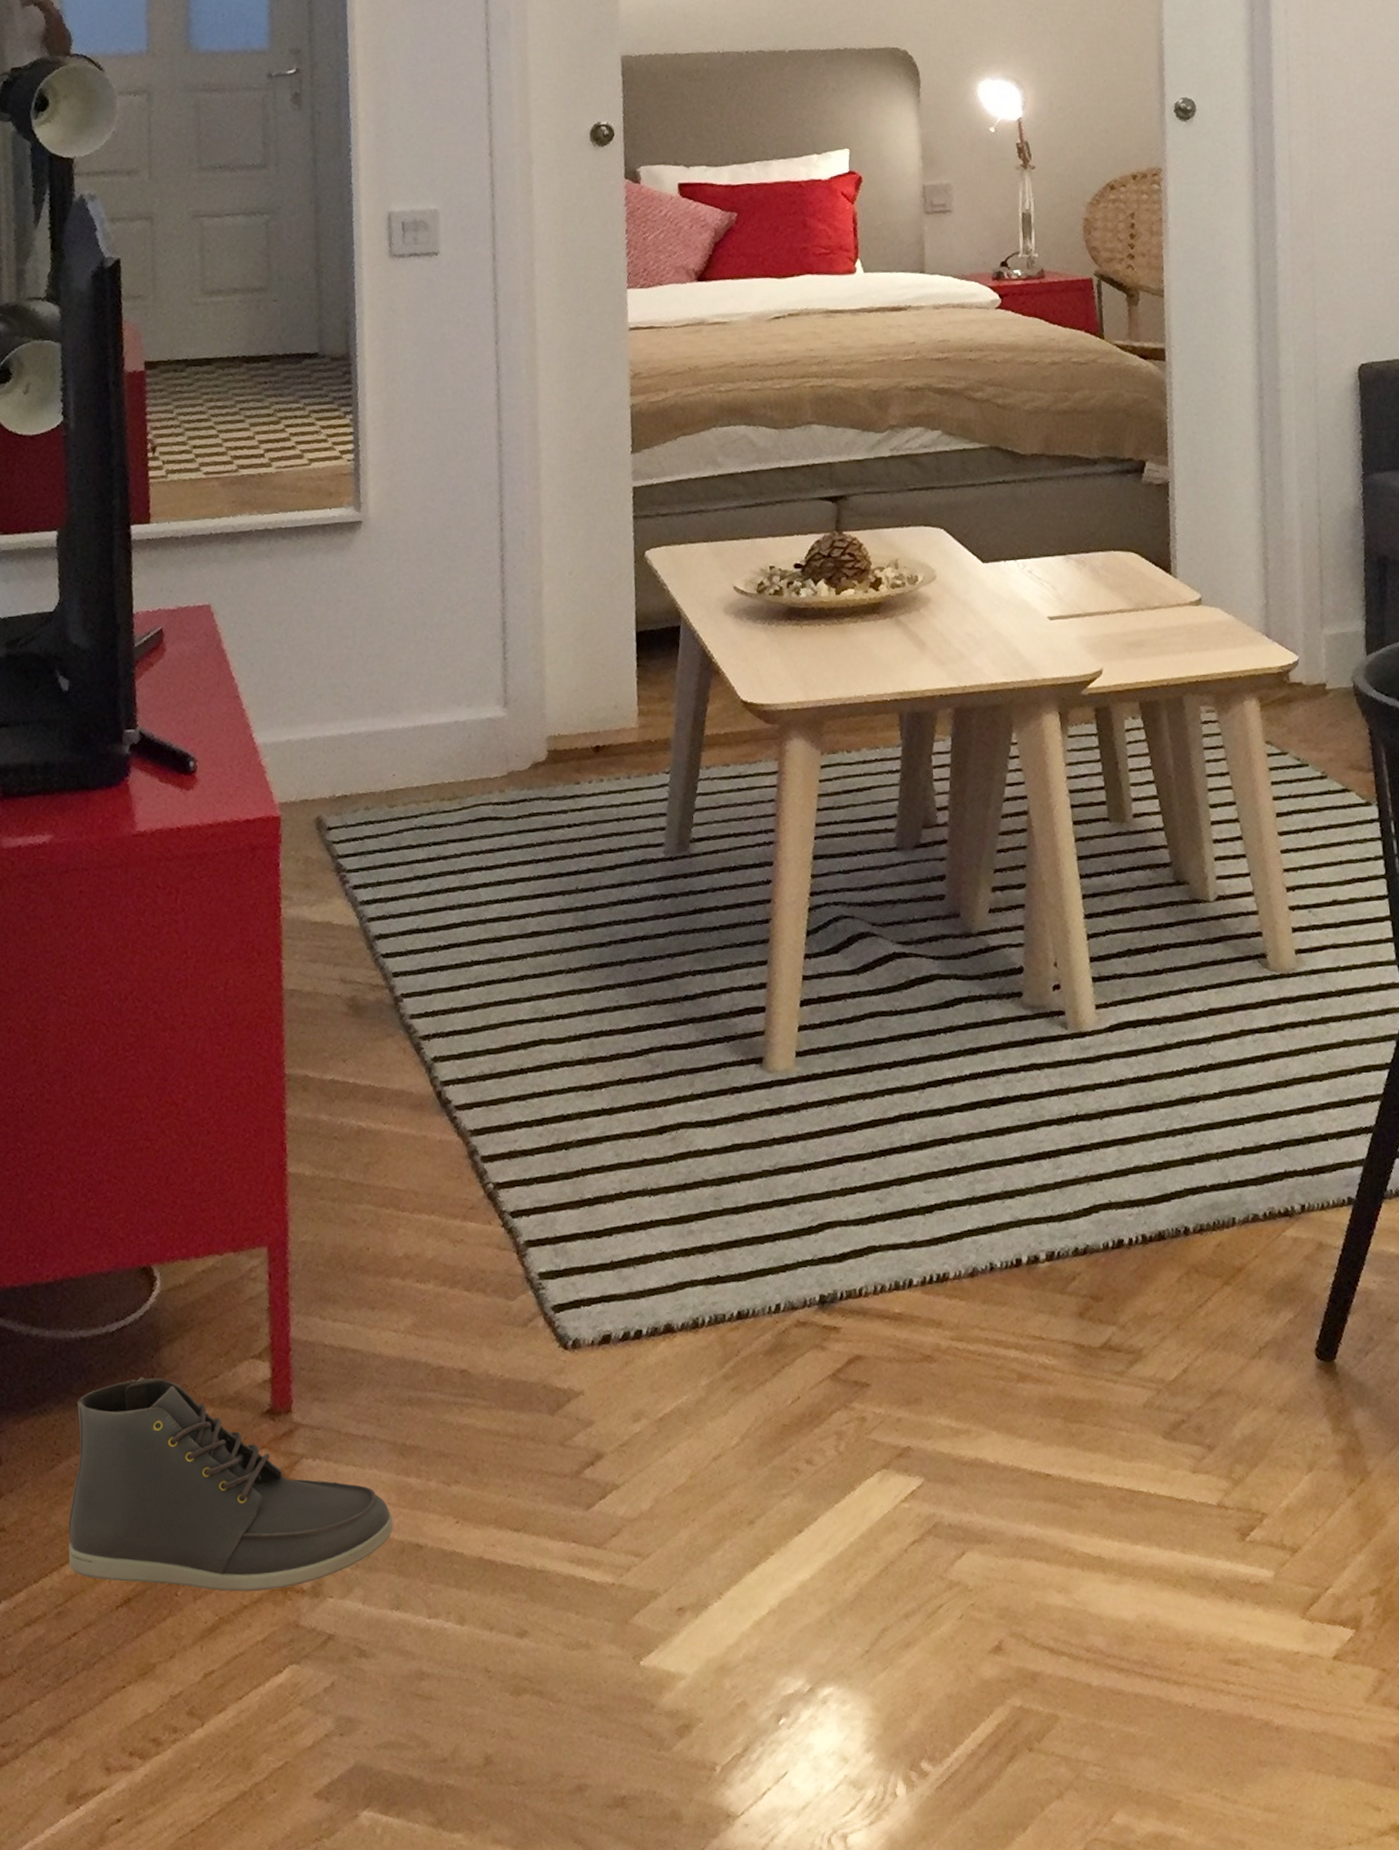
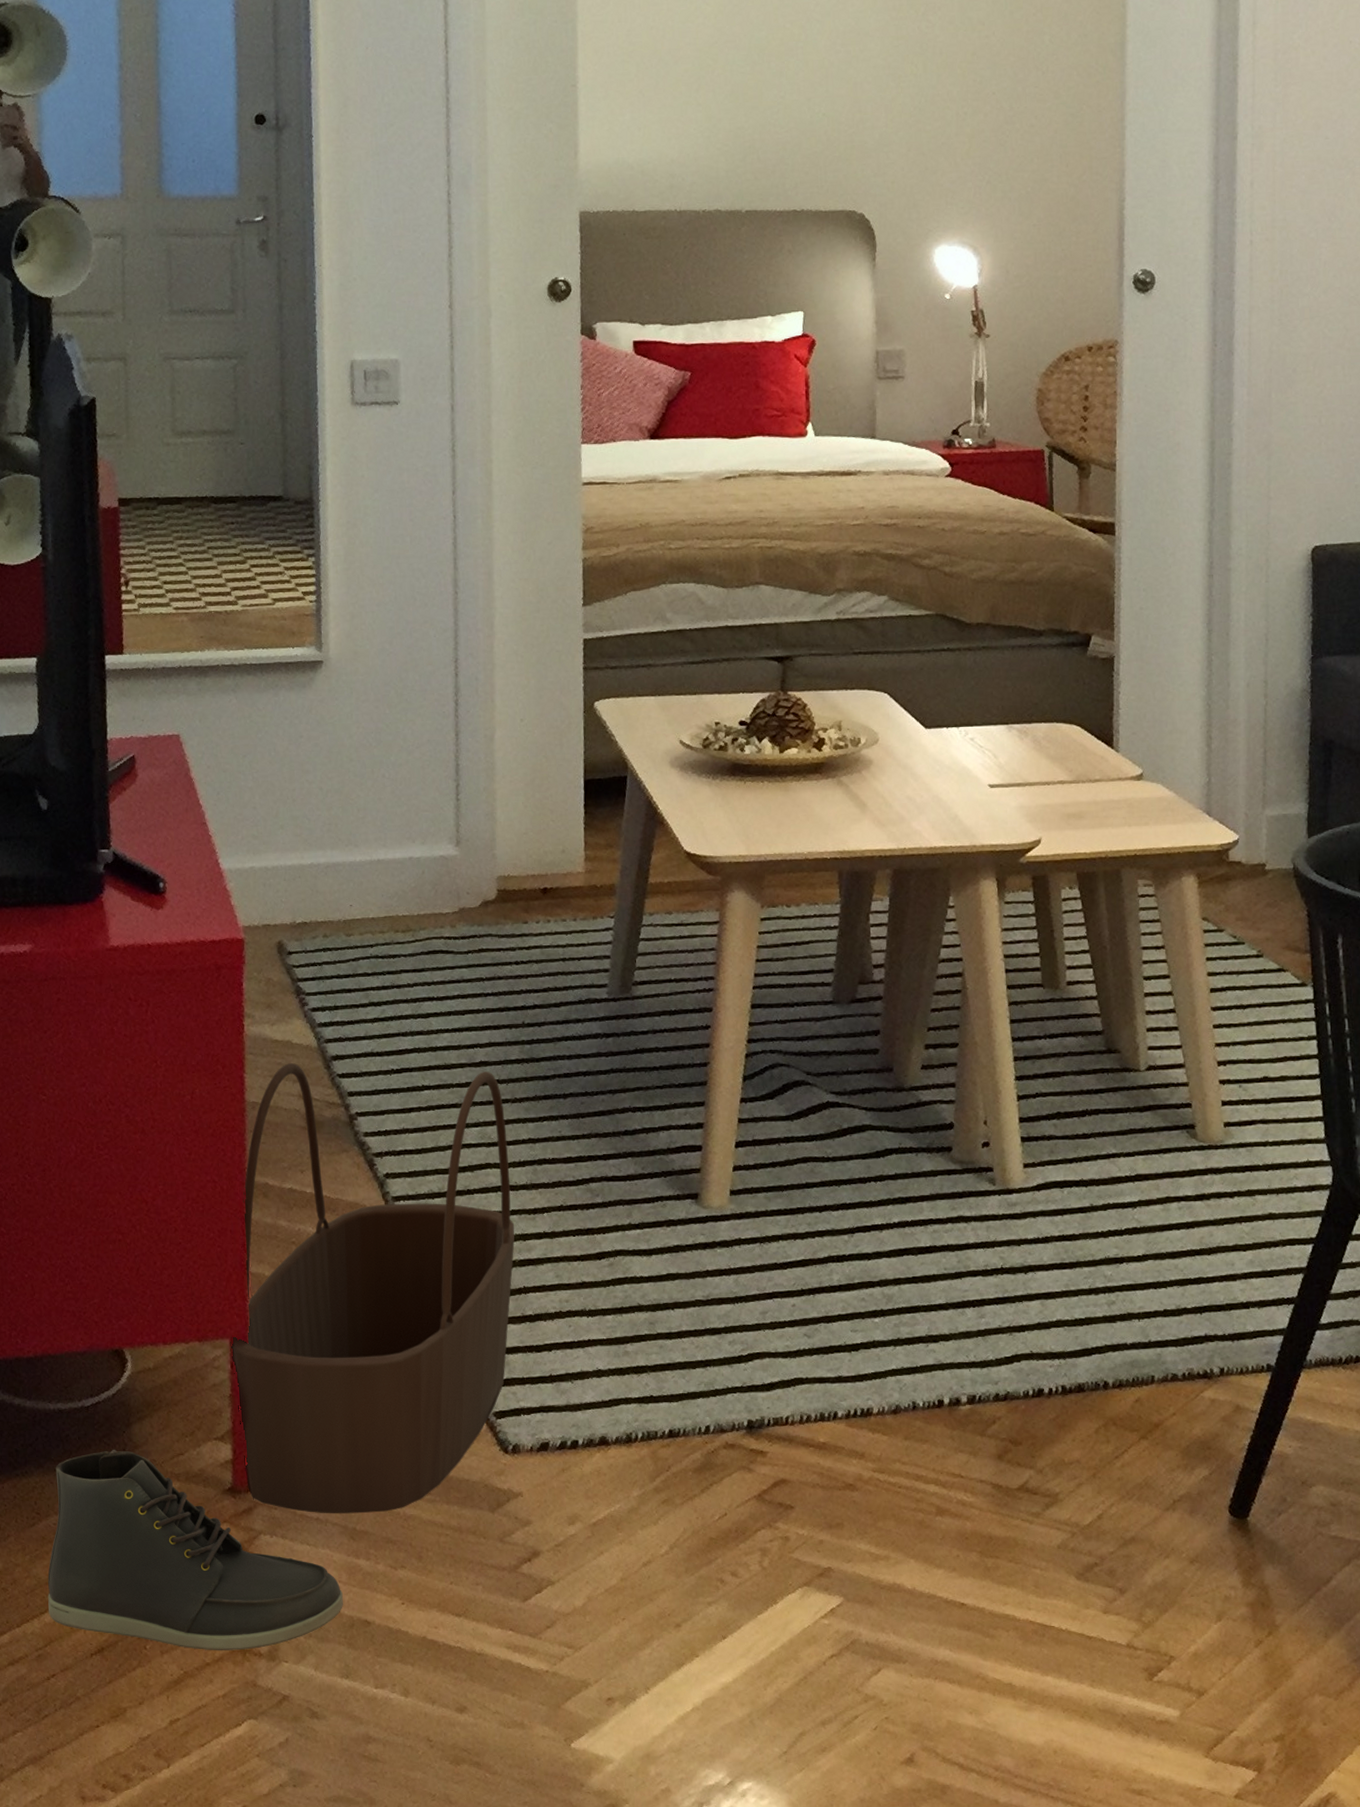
basket: none [268,942,572,1431] -> present [230,1063,515,1514]

